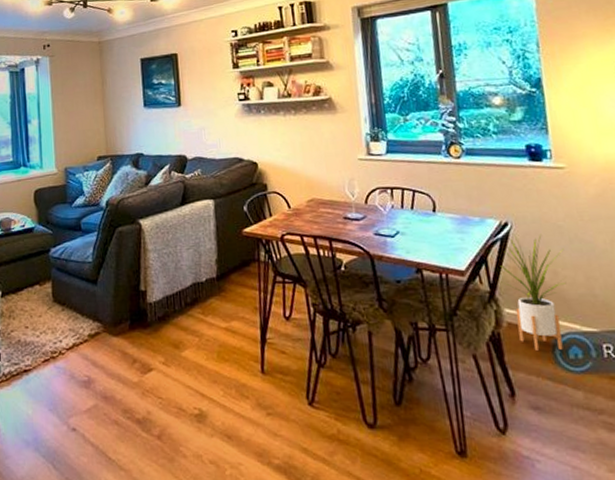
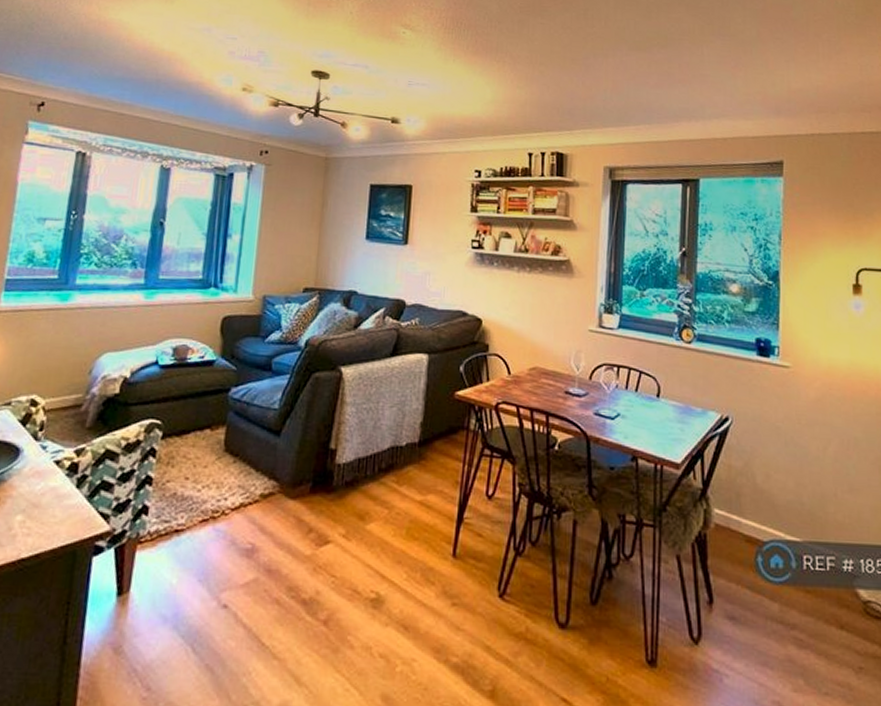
house plant: present [500,233,567,350] -> none [714,430,779,558]

